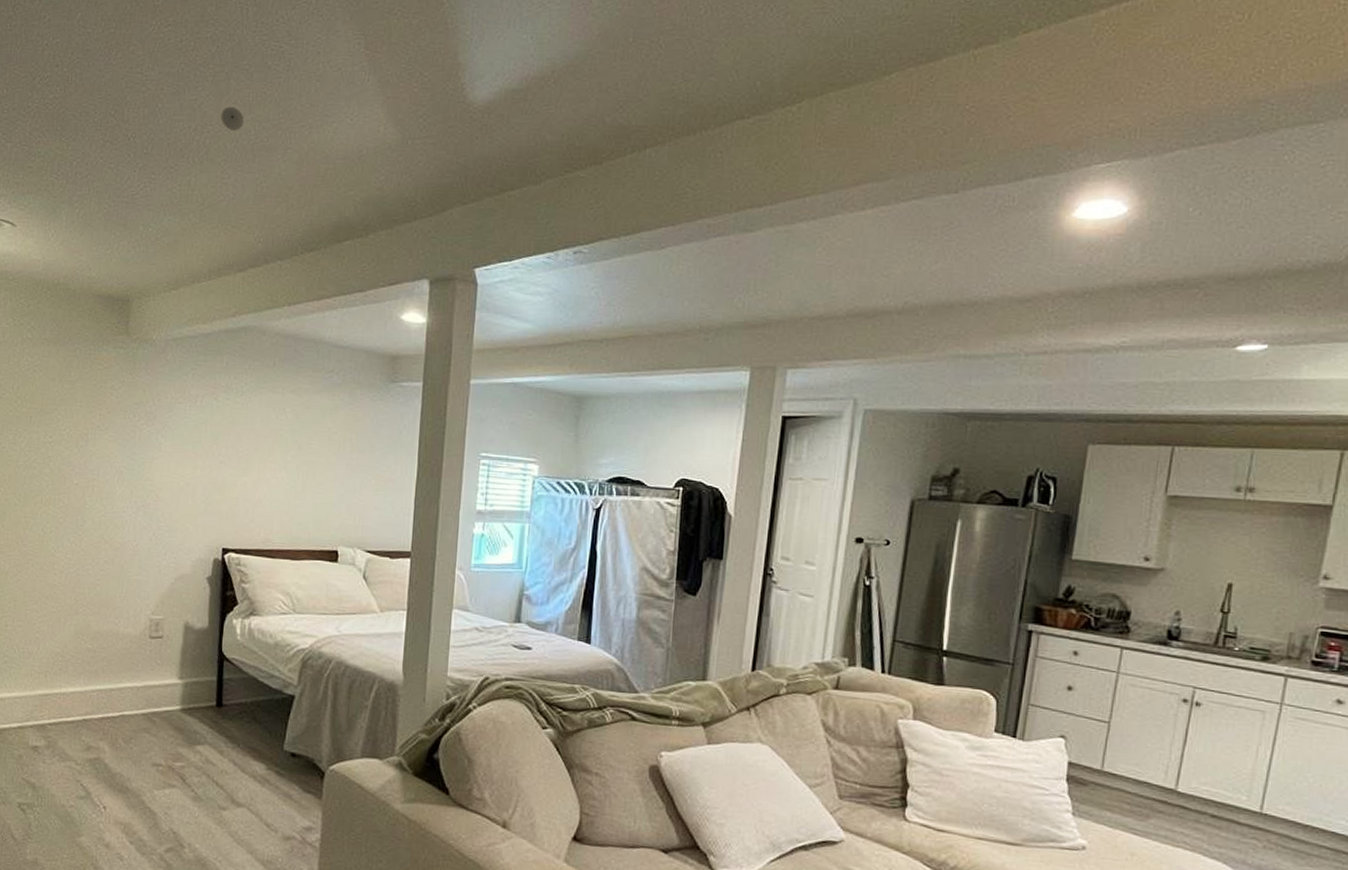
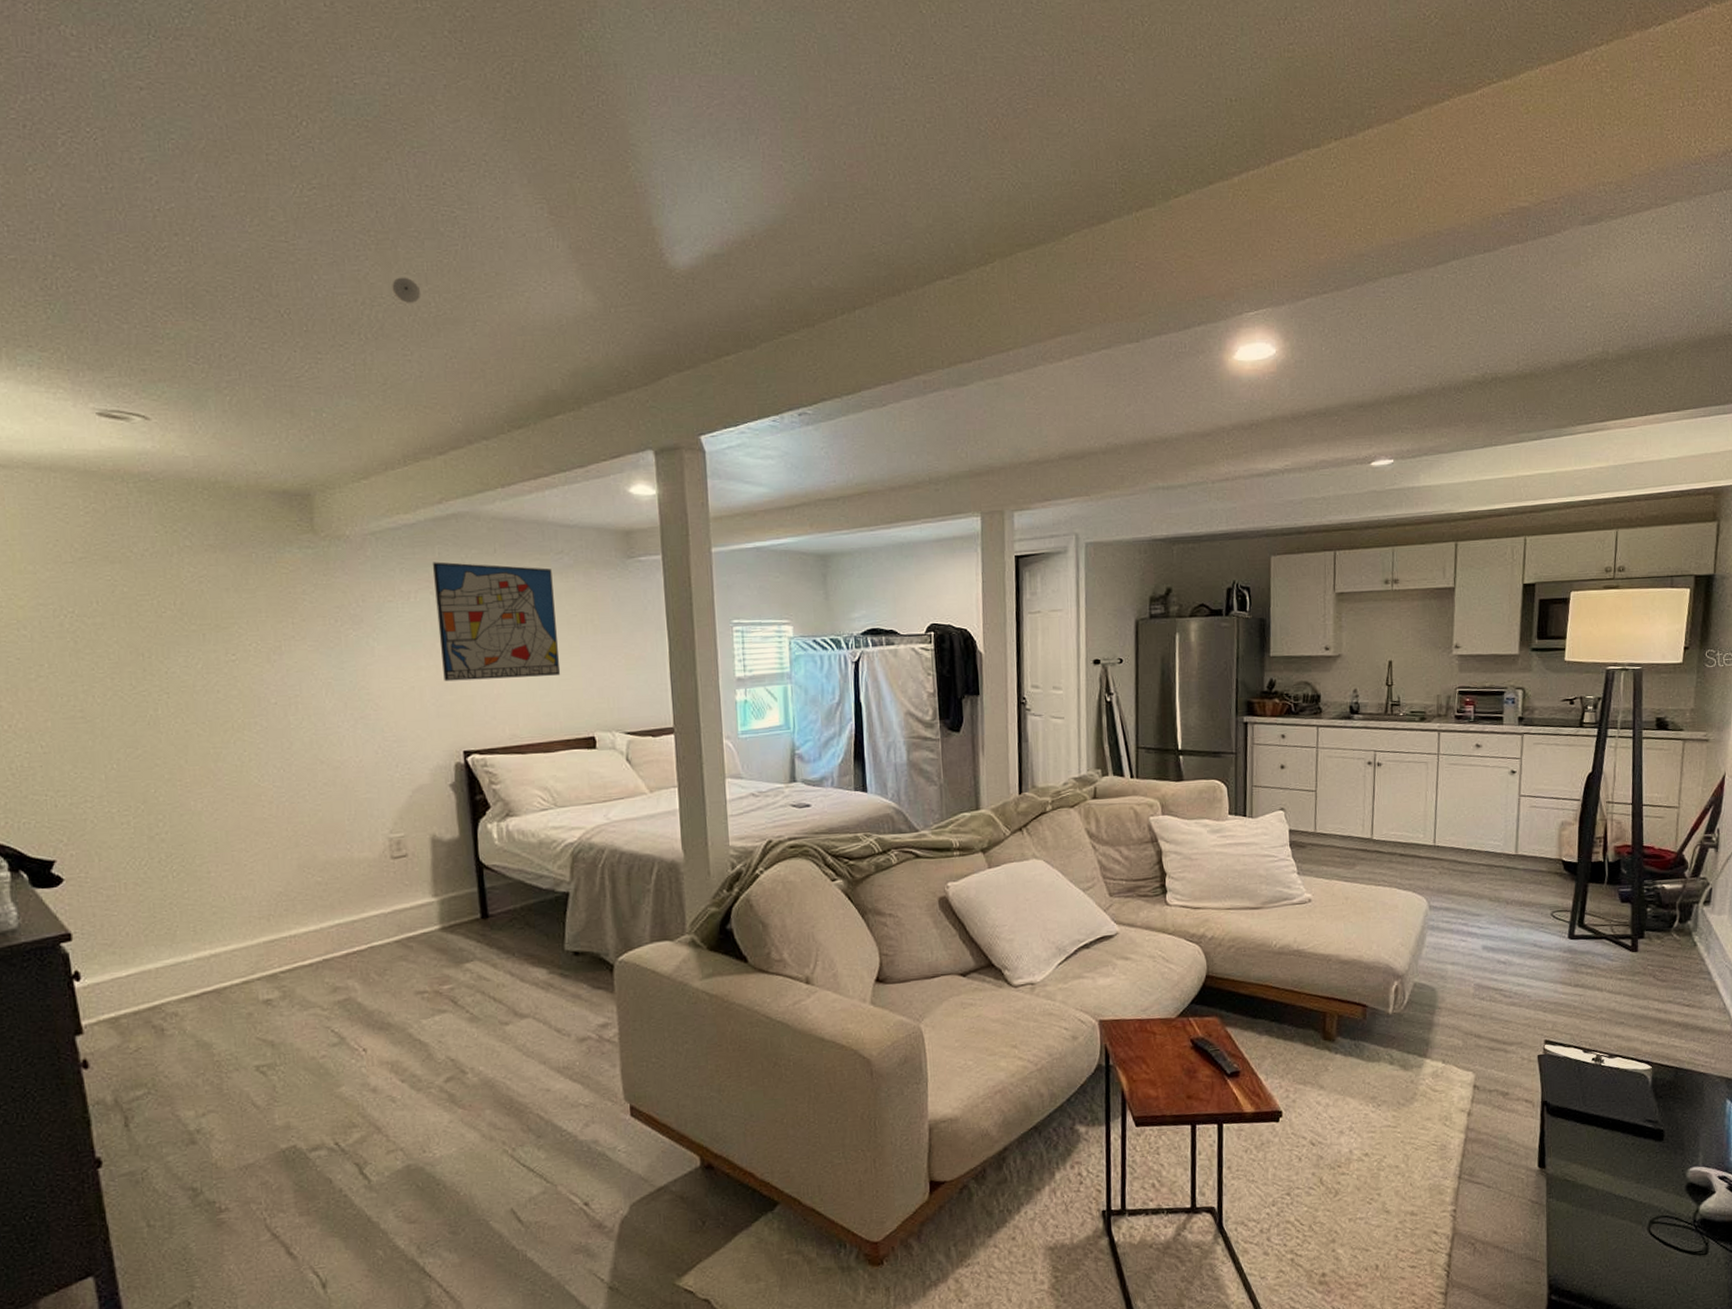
wall art: none [215,370,321,488] -> present [433,562,561,682]

